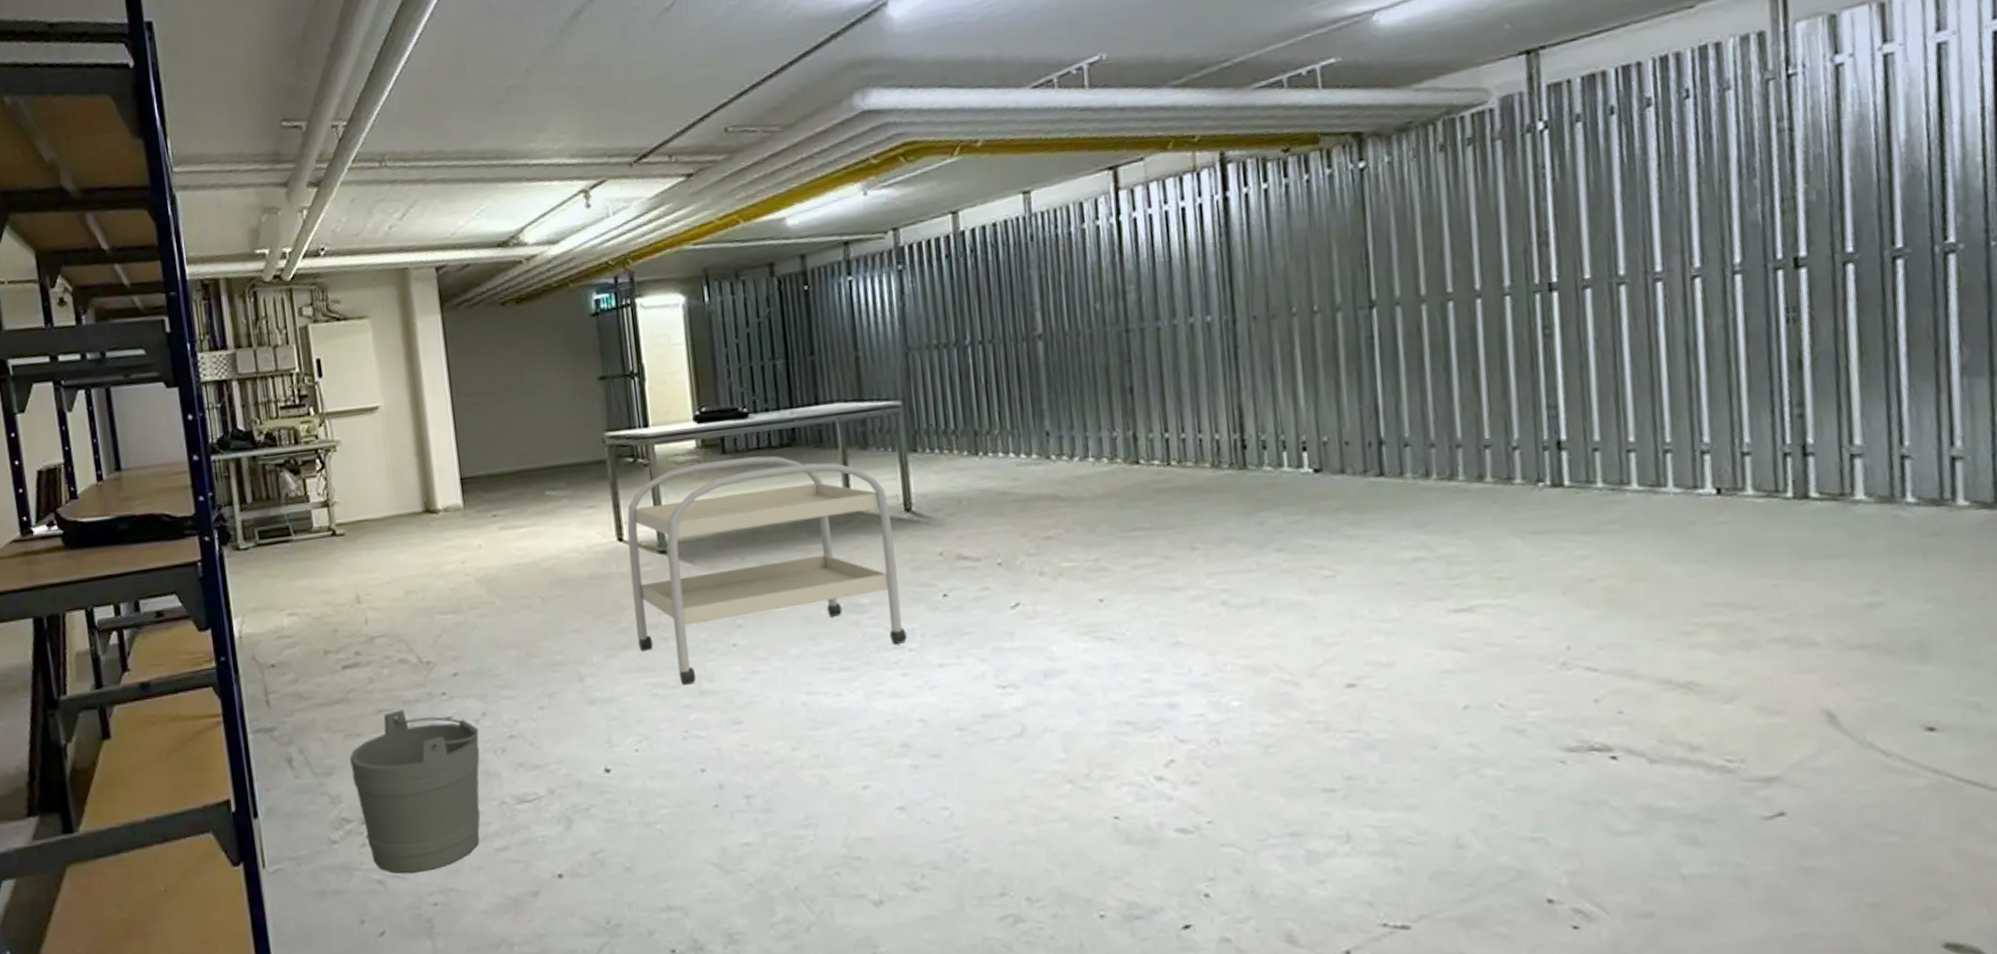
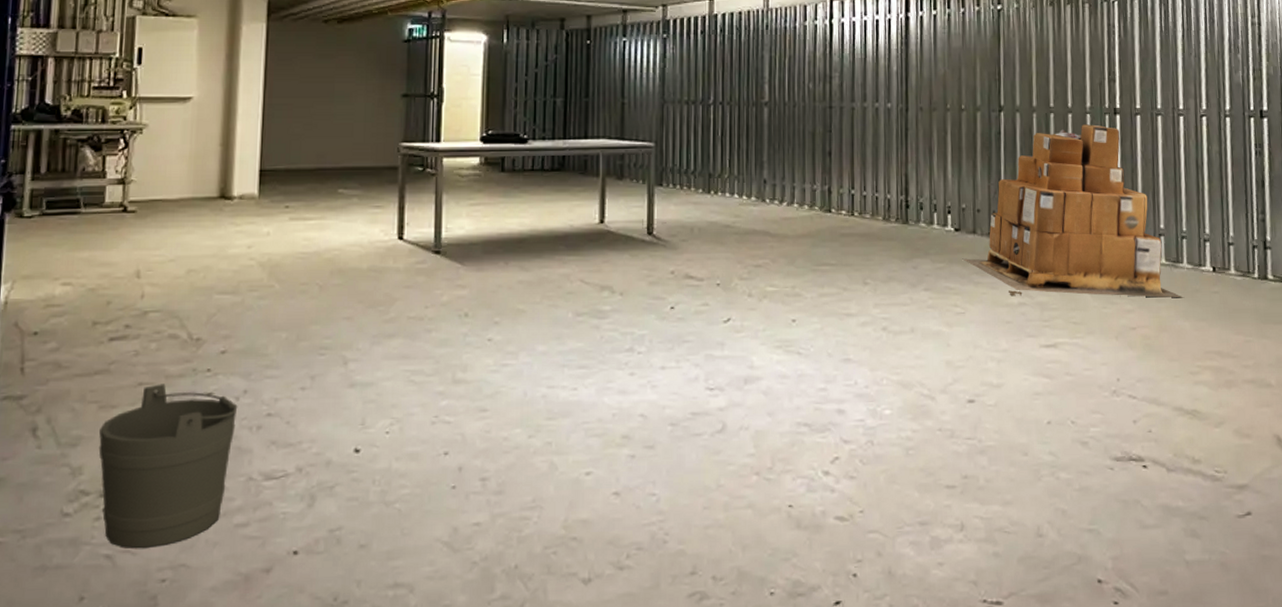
utility cart: present [627,456,907,685] -> none [403,176,637,374]
cardboard boxes: none [1329,309,1669,550] -> present [963,124,1184,298]

